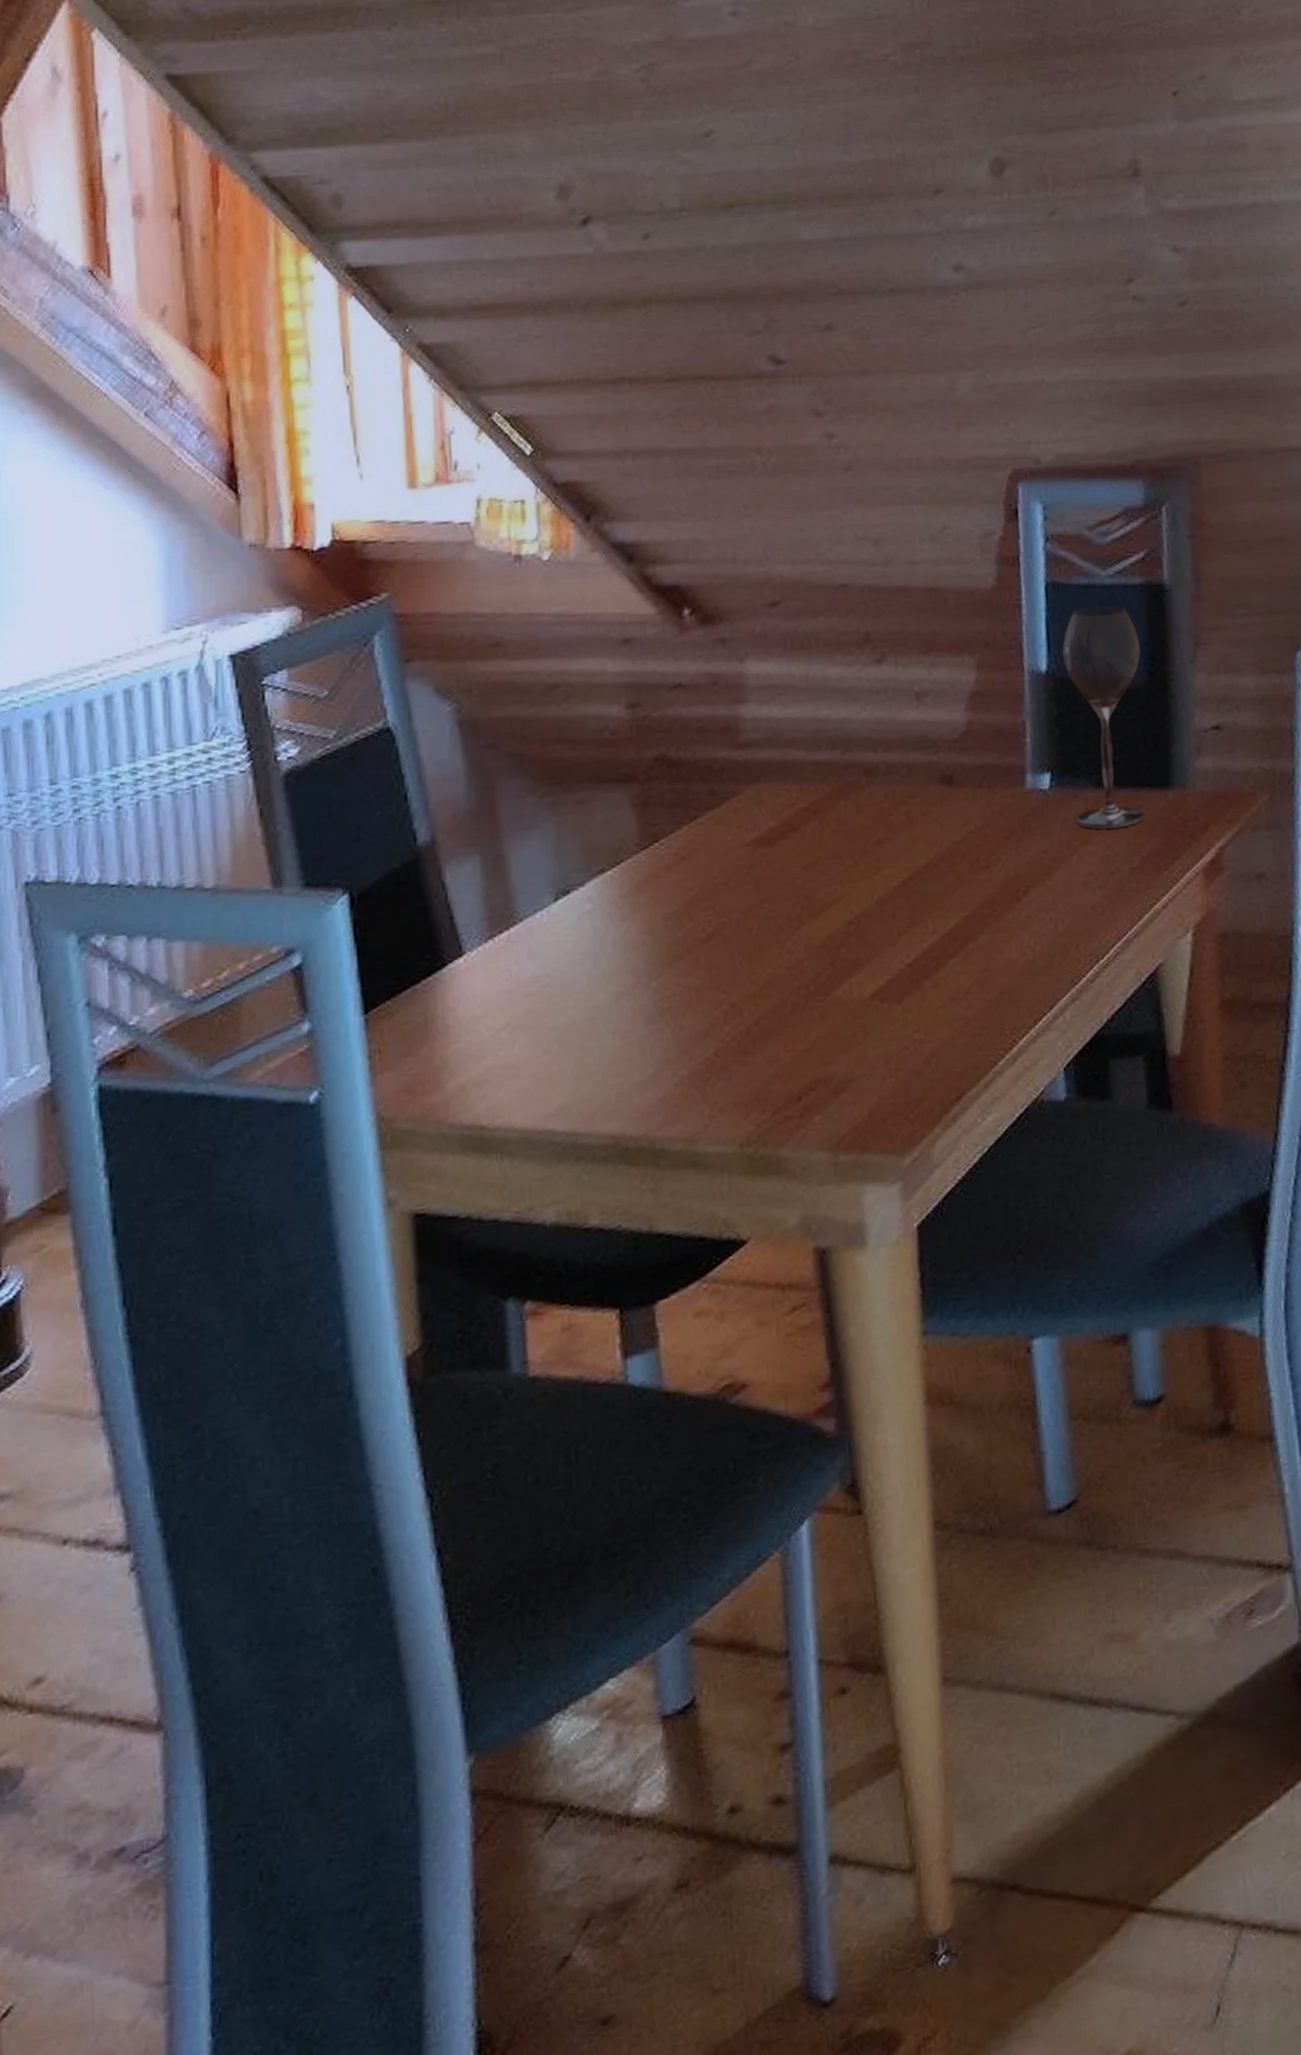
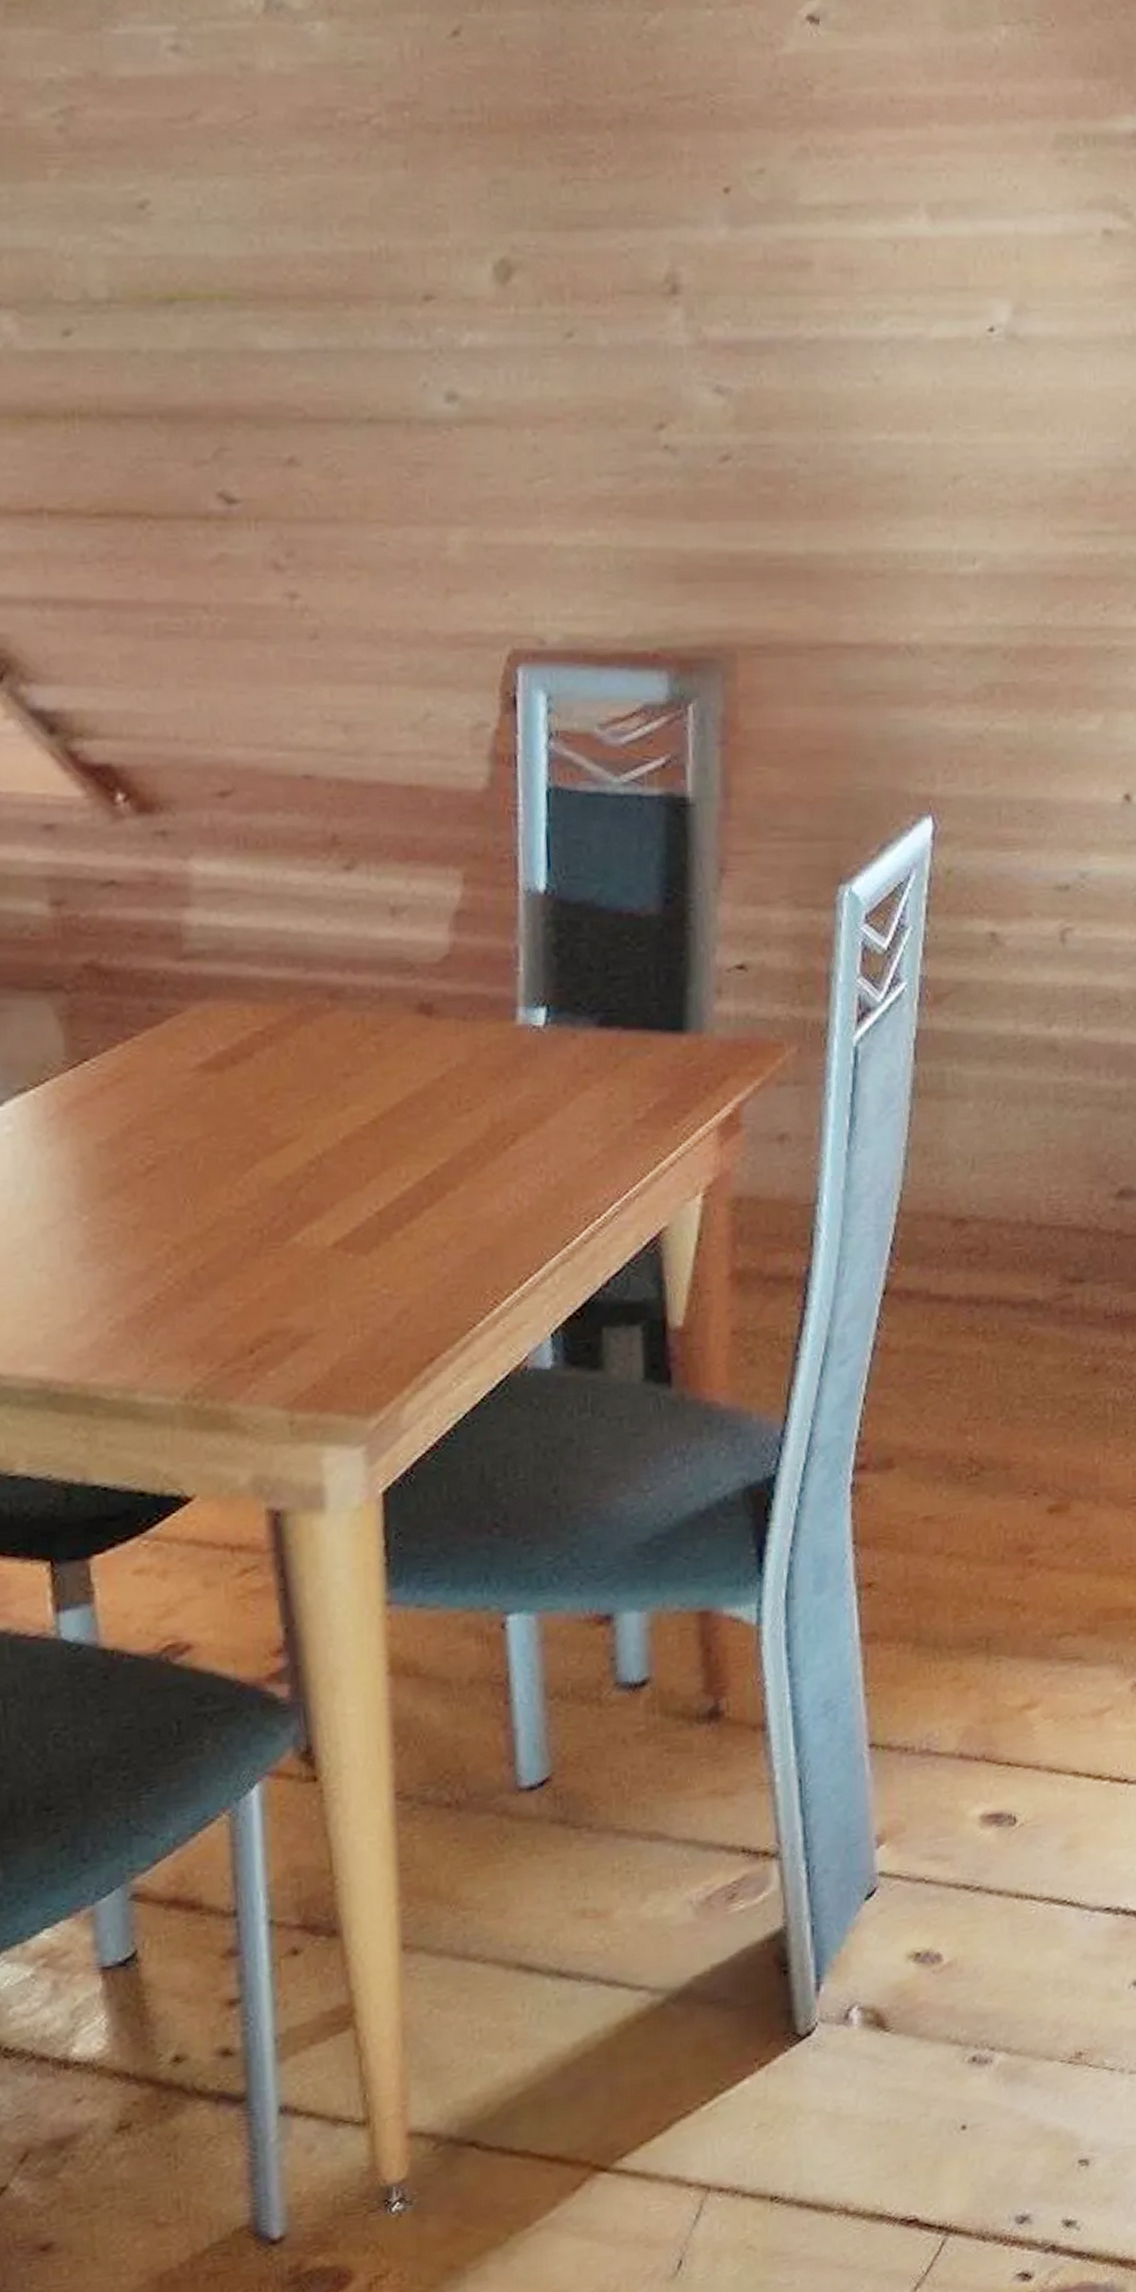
wineglass: present [1062,606,1144,829] -> none [565,819,656,1074]

